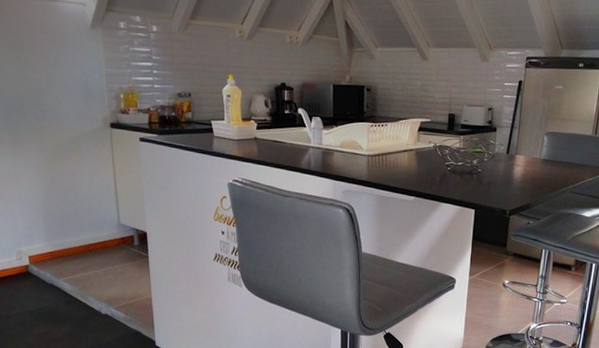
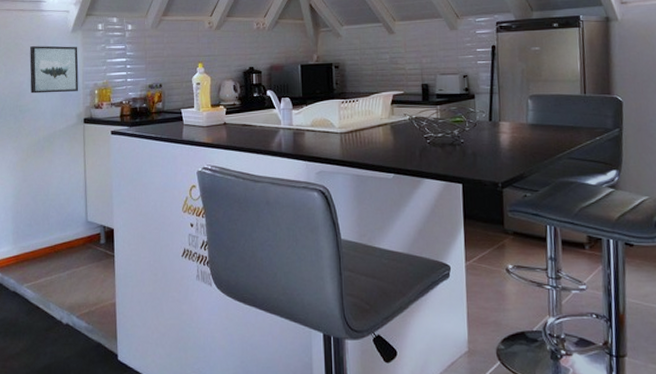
wall art: none [45,40,103,94] -> present [29,46,79,94]

